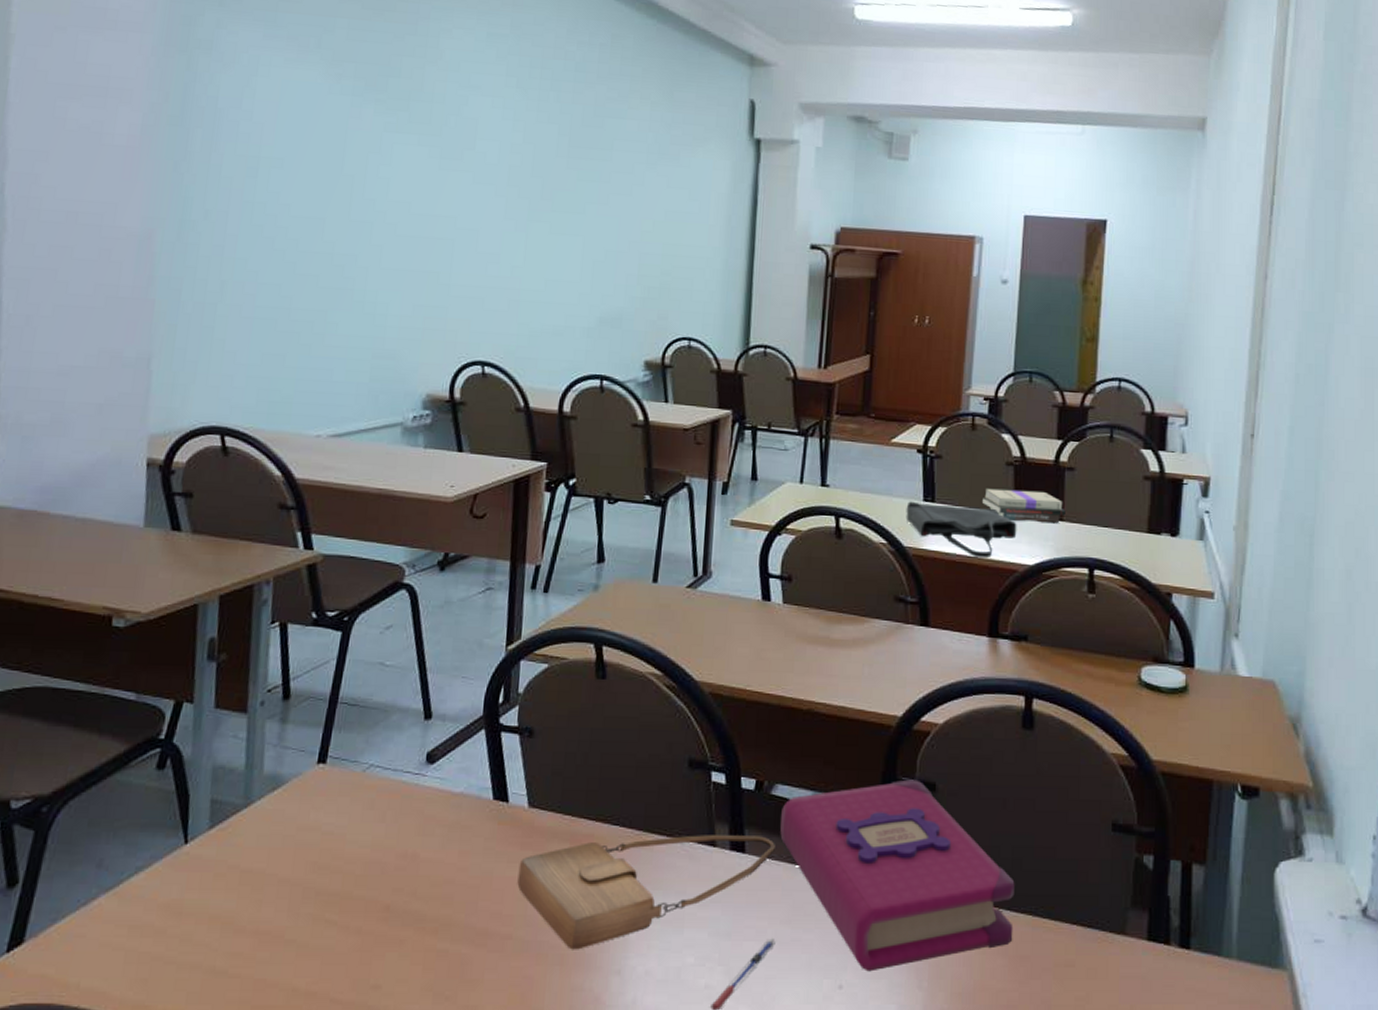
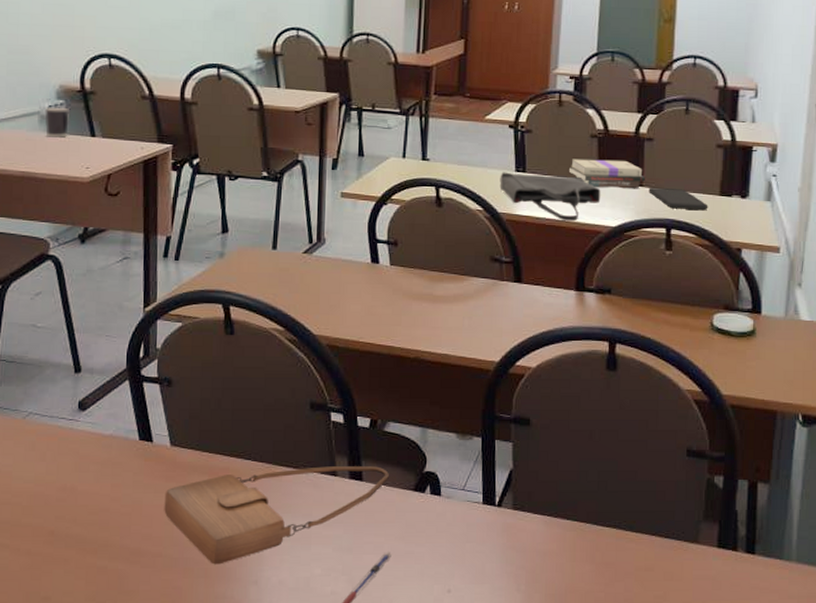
mug: none [408,418,436,453] -> present [44,107,69,139]
book: present [780,779,1015,972] -> none [393,416,601,578]
mobile phone: none [1069,522,1135,548] -> present [648,187,708,210]

